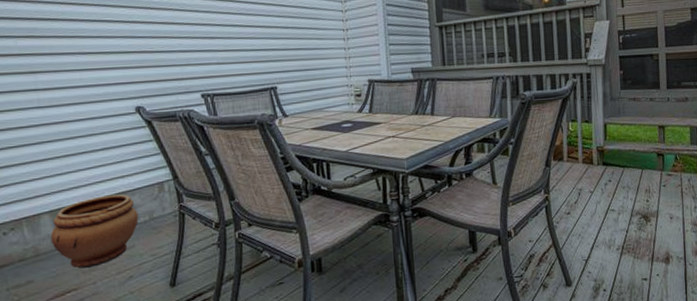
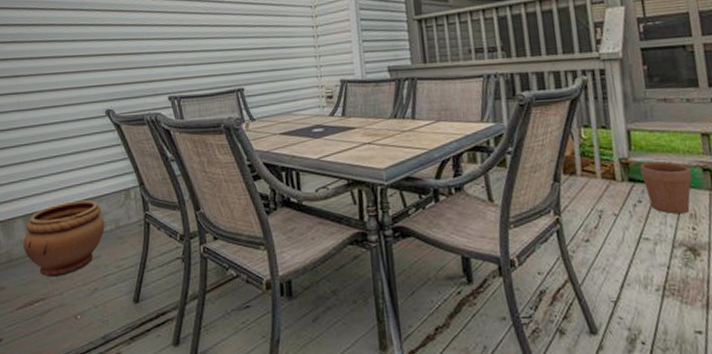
flowerpot: none [612,149,649,190] -> present [640,161,692,214]

